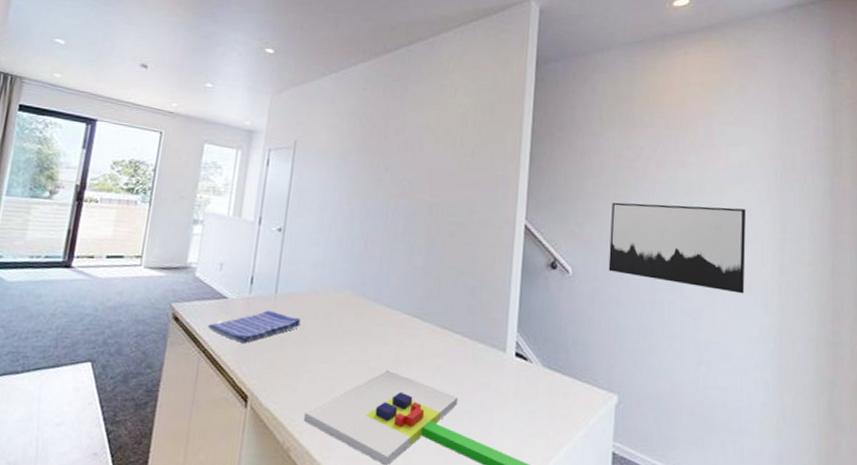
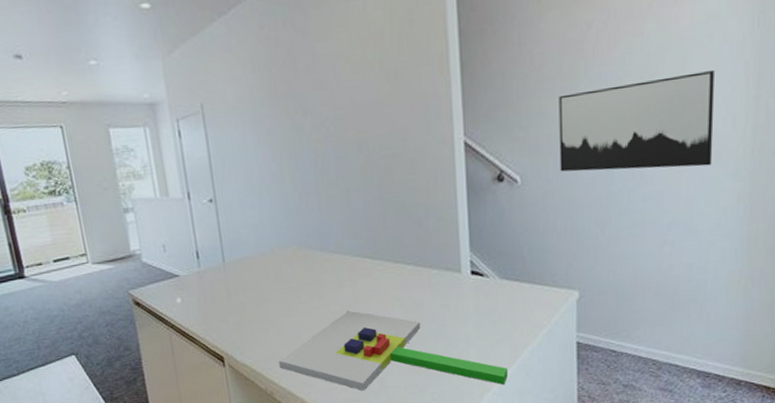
dish towel: present [207,310,302,344] -> none [168,279,256,314]

